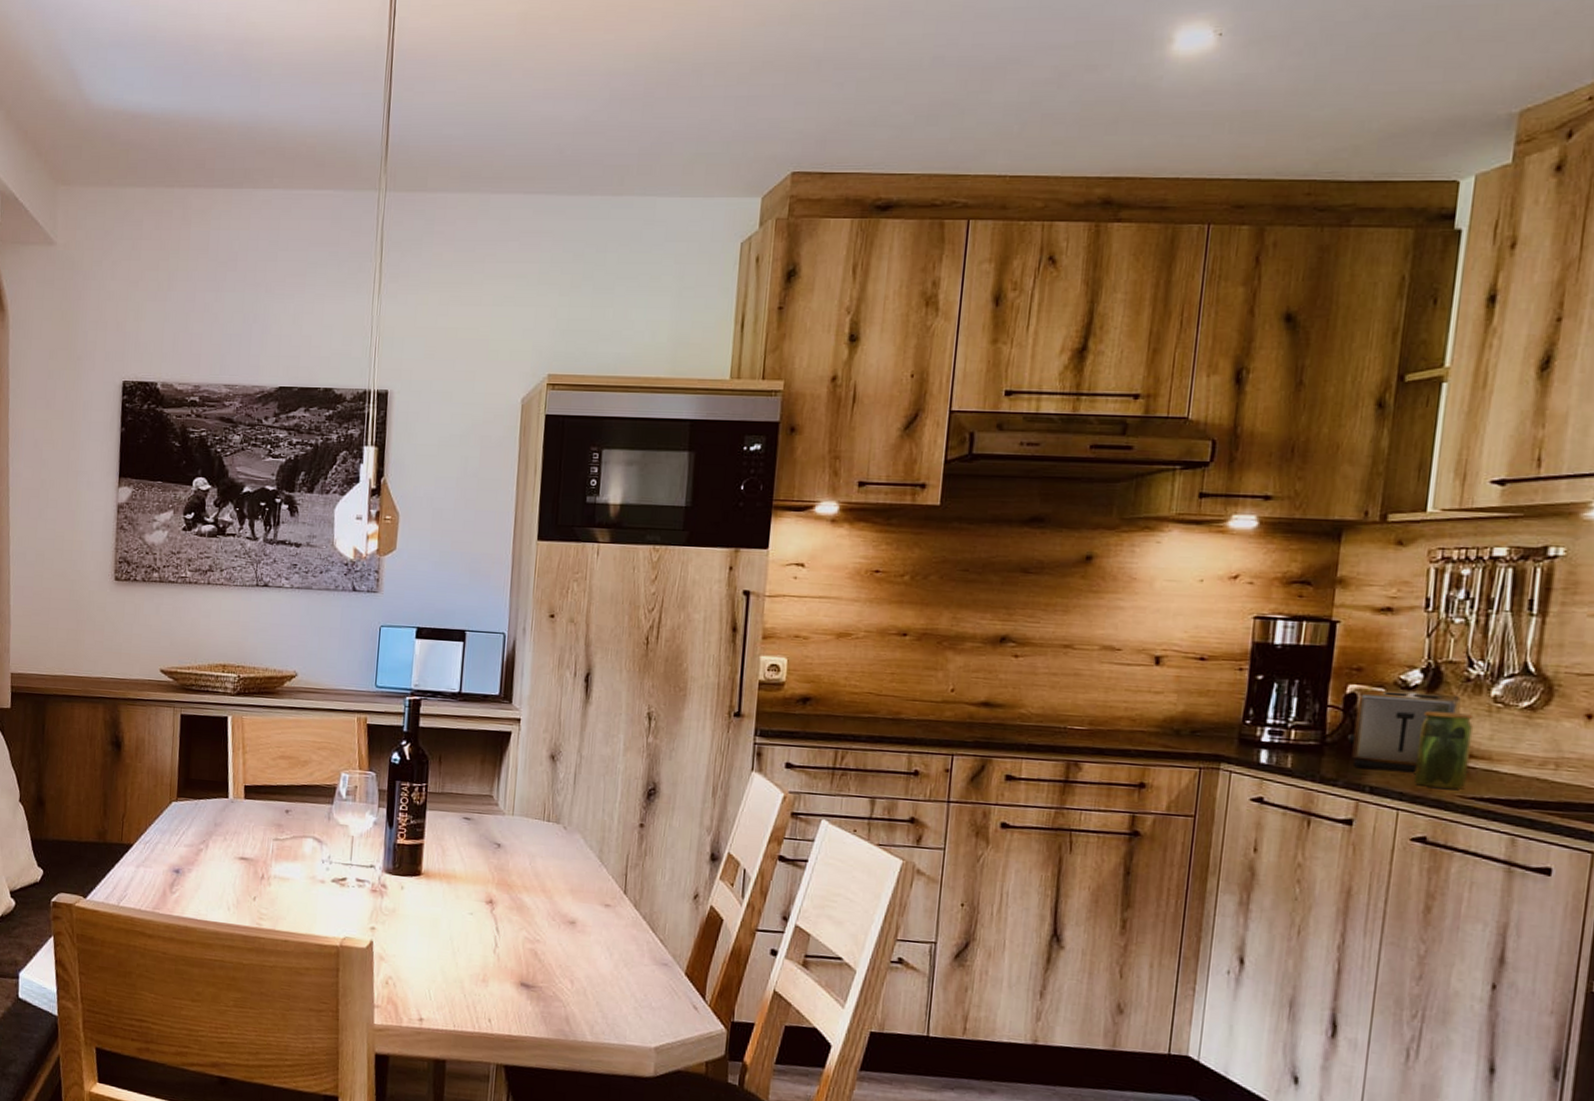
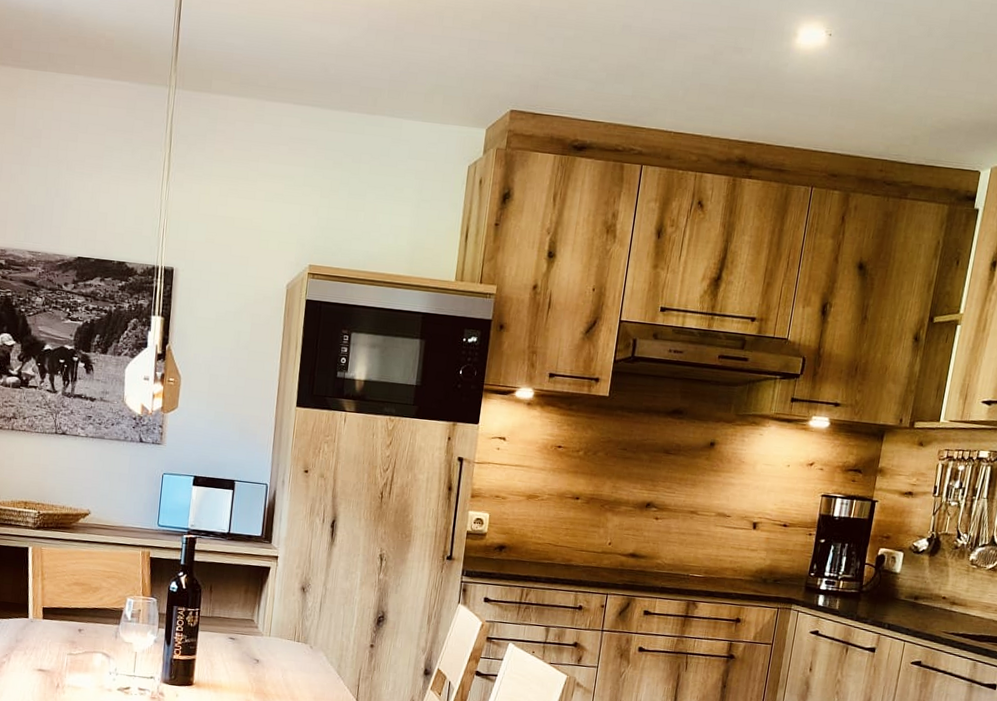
toaster: present [1348,689,1461,773] -> none [876,552,951,615]
jar: present [1413,711,1474,789] -> none [916,569,958,627]

